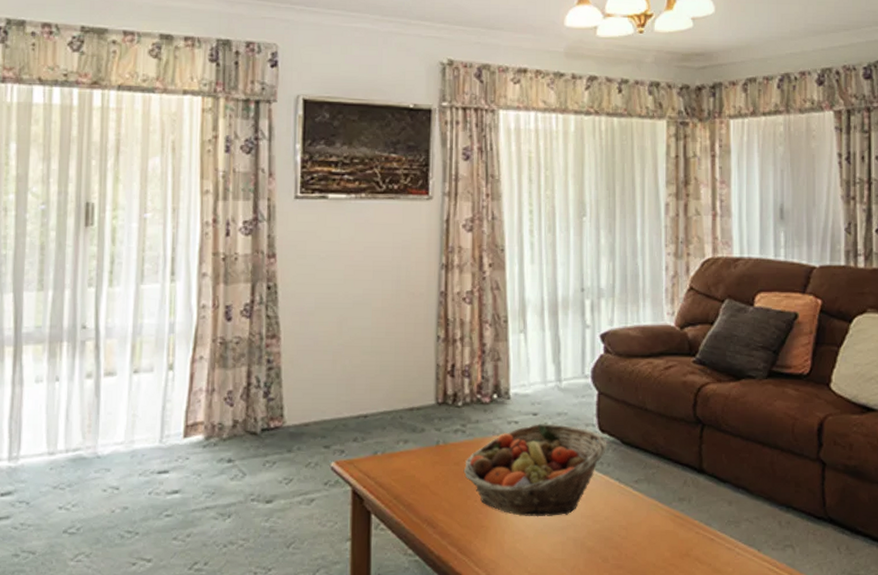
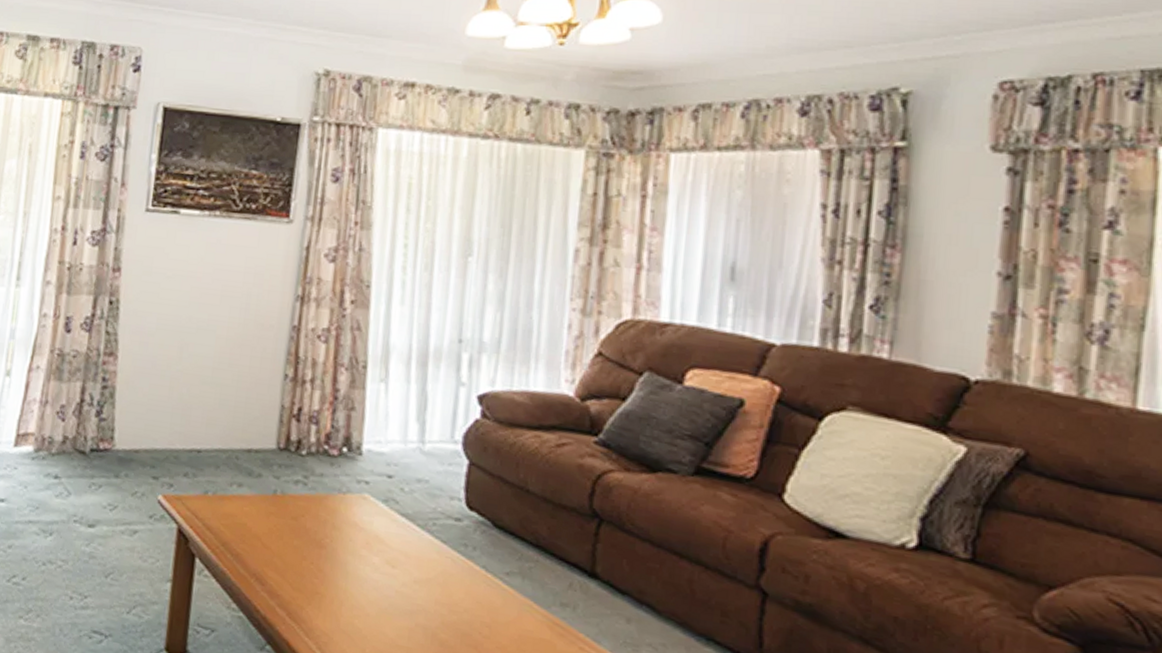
fruit basket: present [463,424,607,517] -> none [301,488,475,598]

